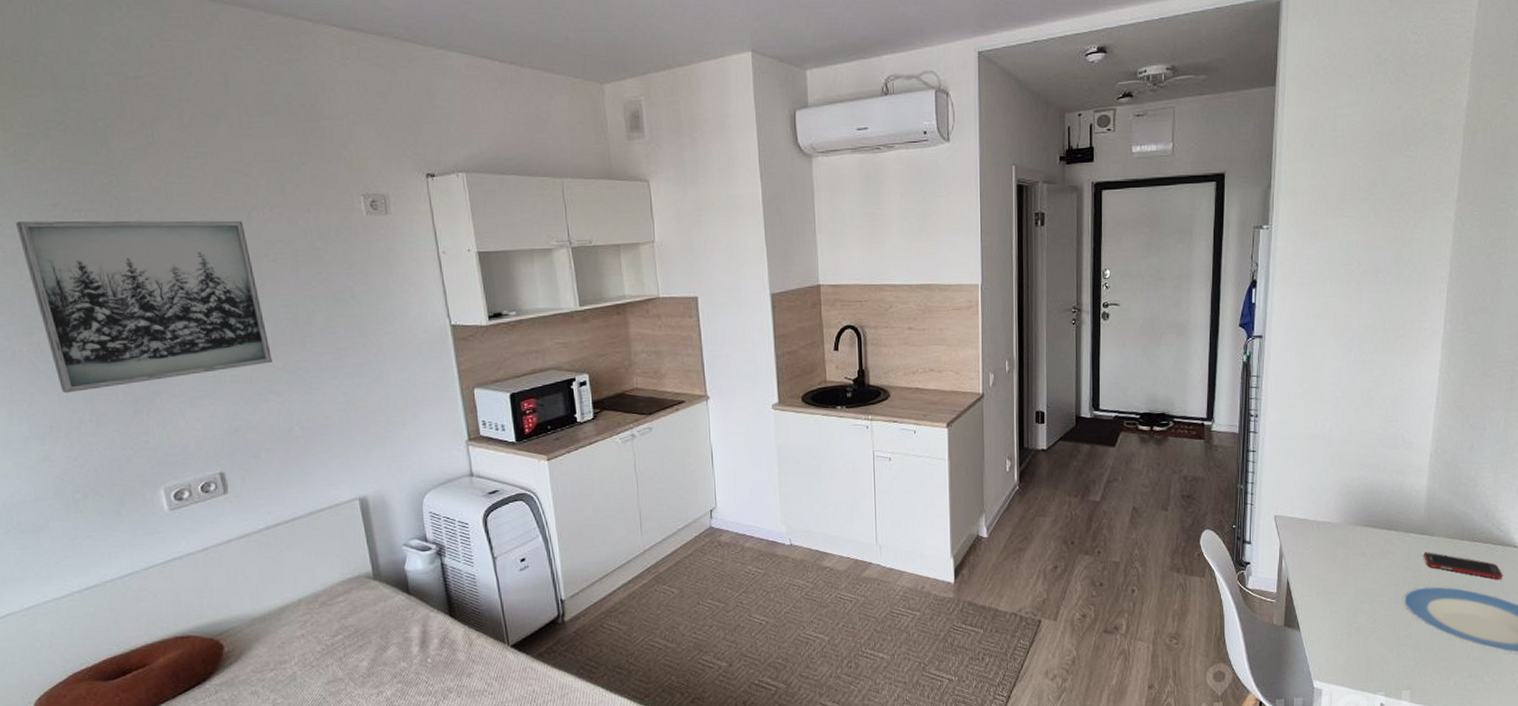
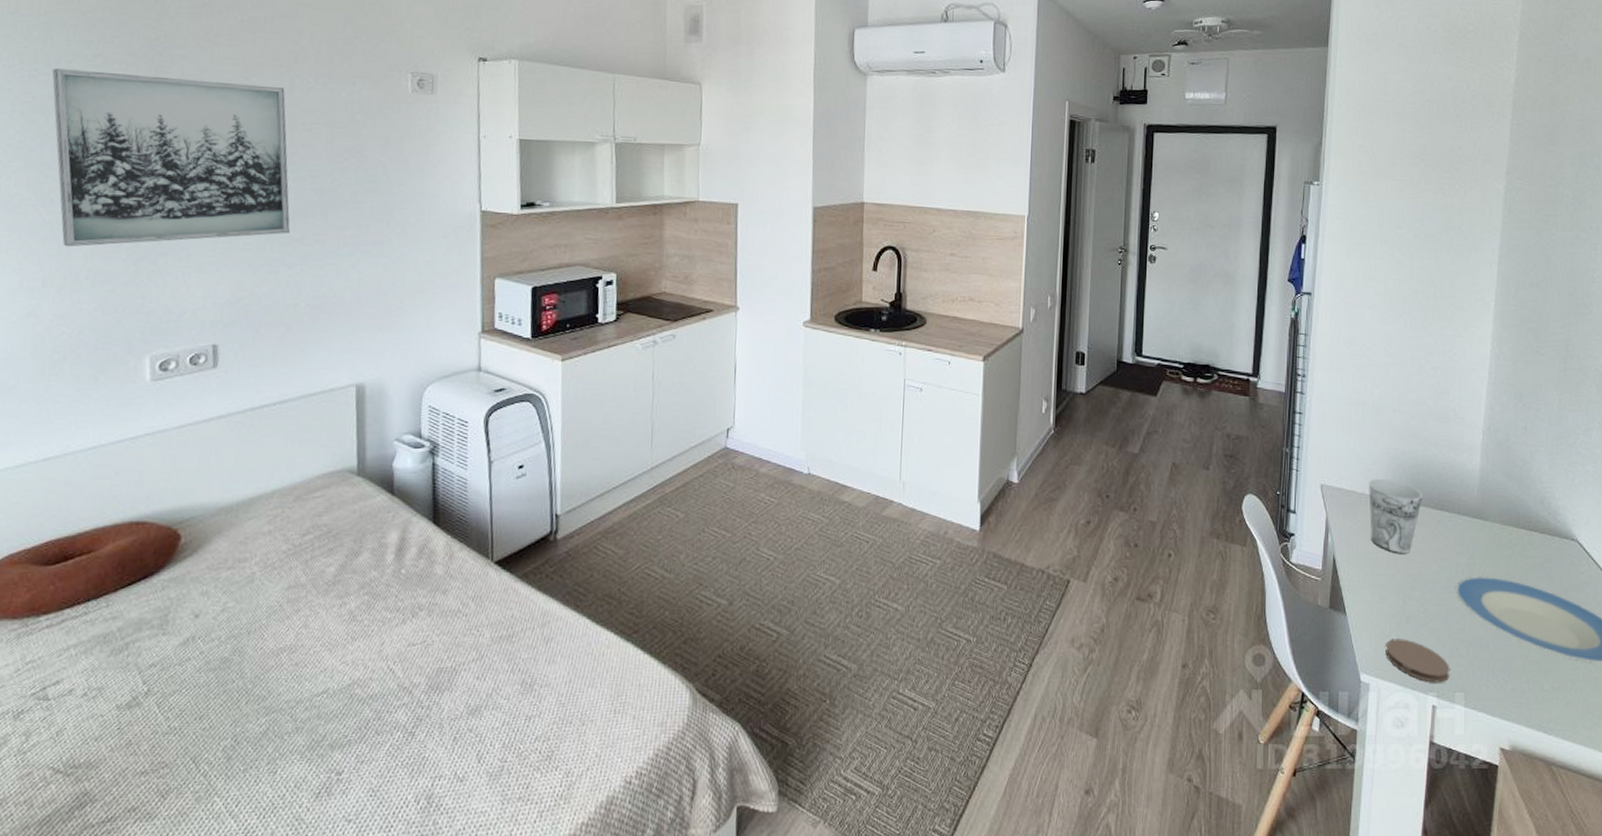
cup: none [1320,505,1372,572] -> present [1369,478,1422,553]
coaster: none [1337,647,1397,684] -> present [1385,639,1450,683]
cell phone: present [1424,552,1503,579] -> none [1477,538,1561,574]

